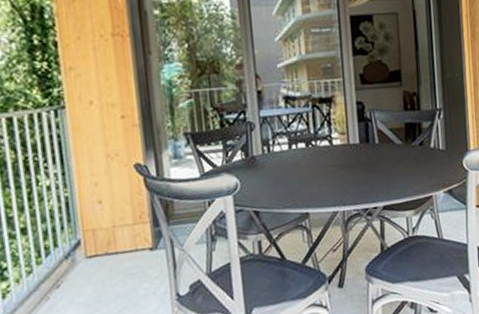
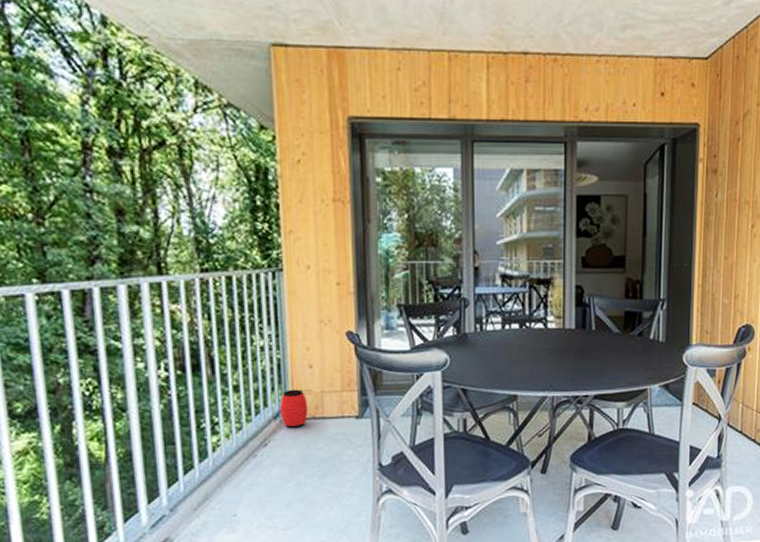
lantern: none [70,225,103,267] -> present [280,389,312,429]

